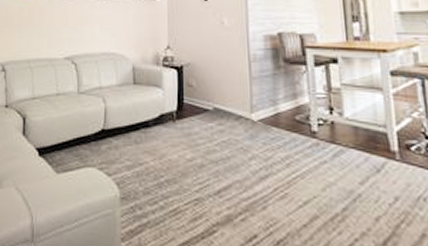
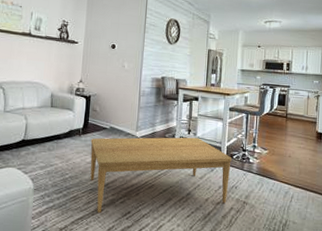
coffee table: none [189,119,412,235] -> present [90,137,232,213]

